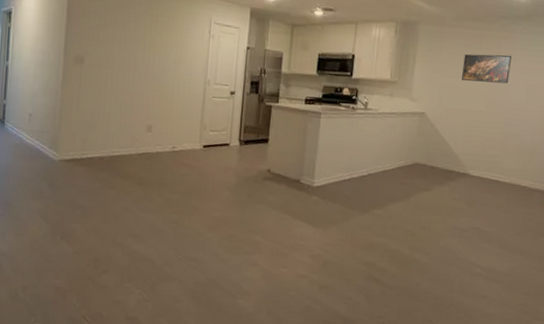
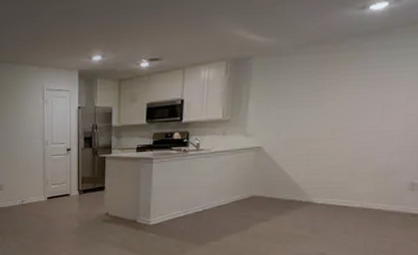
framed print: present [462,53,512,84] -> none [302,75,363,110]

